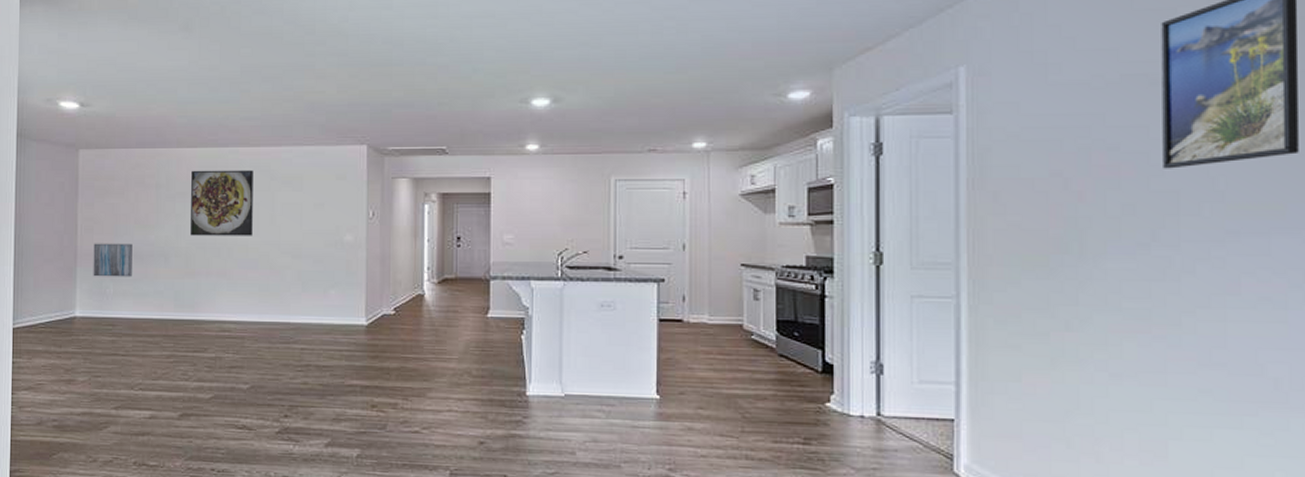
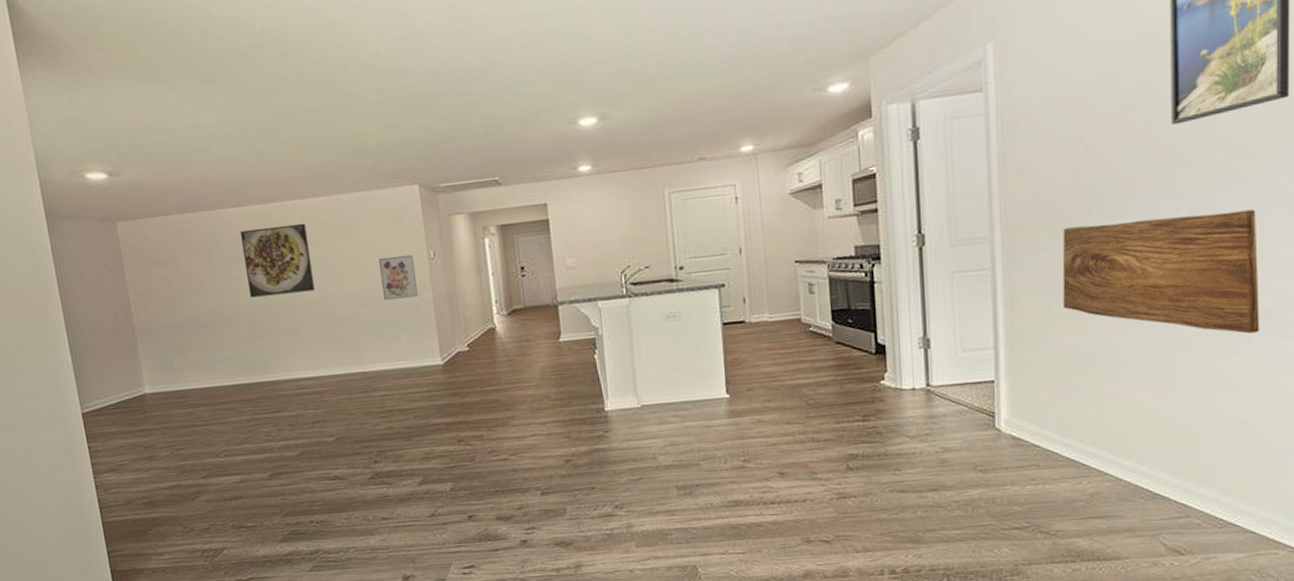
wall art: present [93,243,133,277] -> none [150,313,197,352]
wall art: none [317,211,353,254] -> present [378,254,419,300]
wooden board: none [1036,264,1268,406] -> present [1062,209,1260,334]

